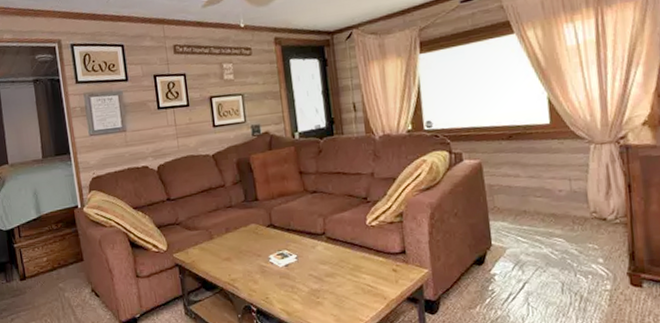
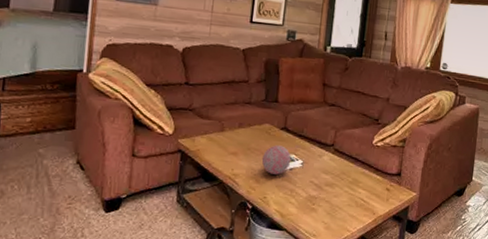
decorative orb: none [255,243,285,274] -> present [261,145,292,175]

